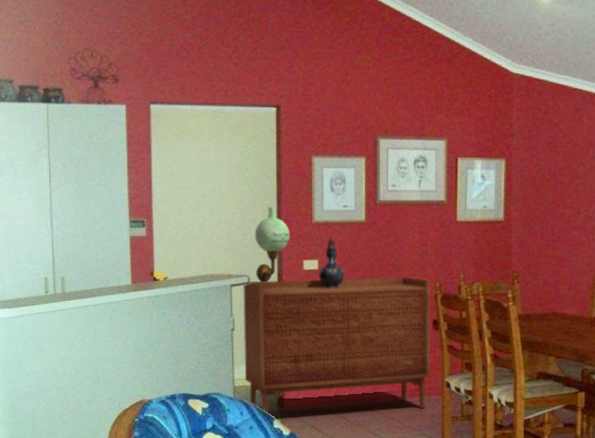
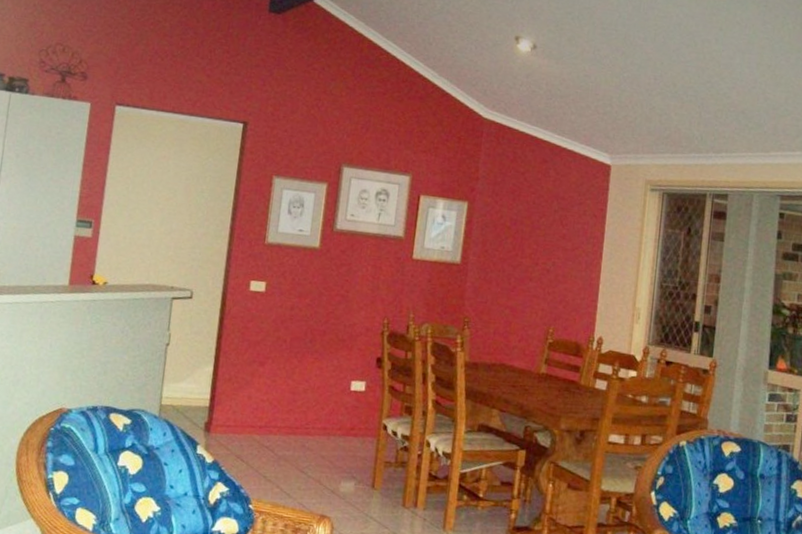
sideboard: present [243,277,432,415] -> none [173,296,378,450]
wall lamp: present [255,206,289,283] -> none [199,222,241,300]
decorative vase: present [318,237,345,289] -> none [264,260,292,314]

